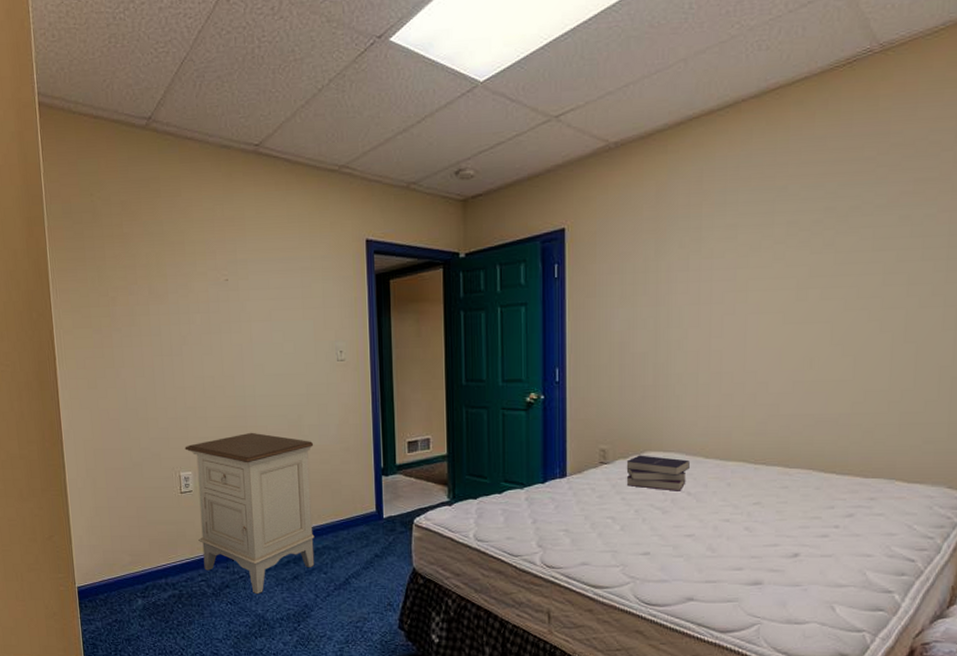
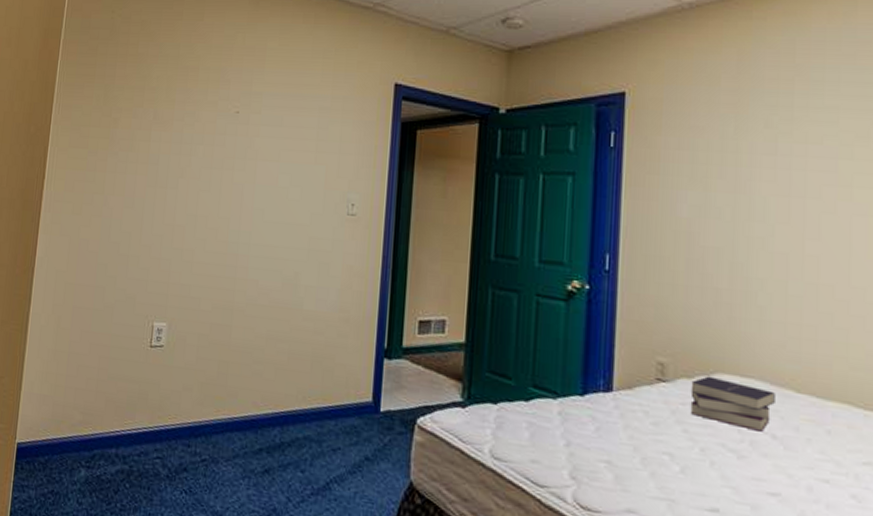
nightstand: present [185,432,315,595] -> none [161,285,309,486]

